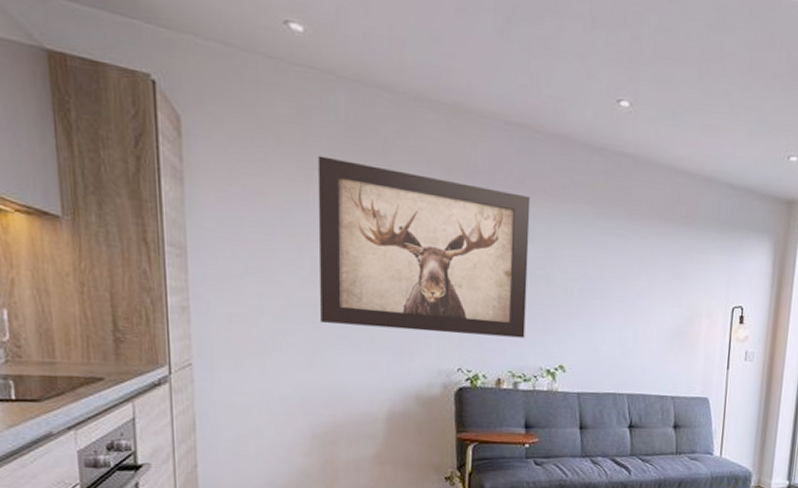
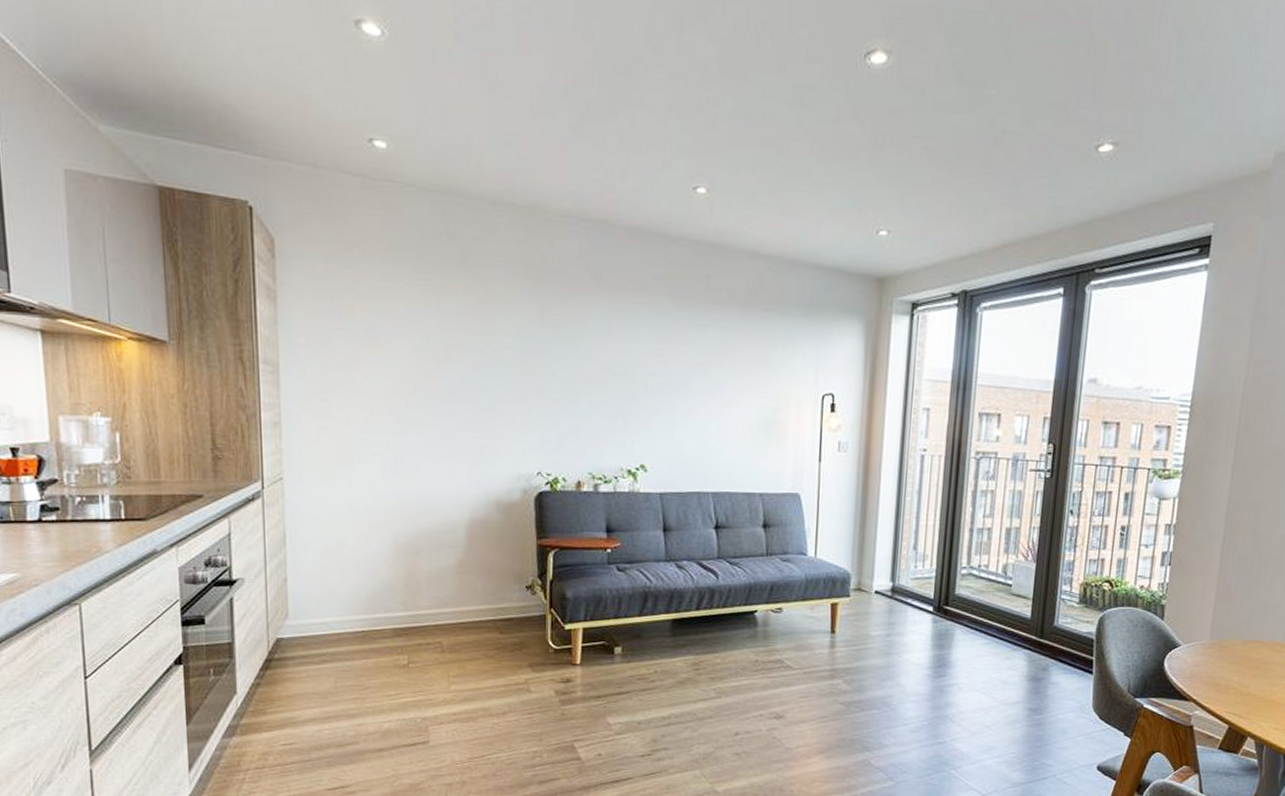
wall art: present [317,155,531,338] -> none [400,266,608,438]

